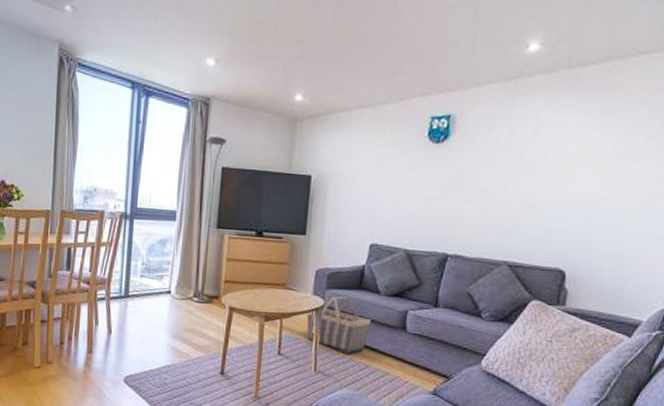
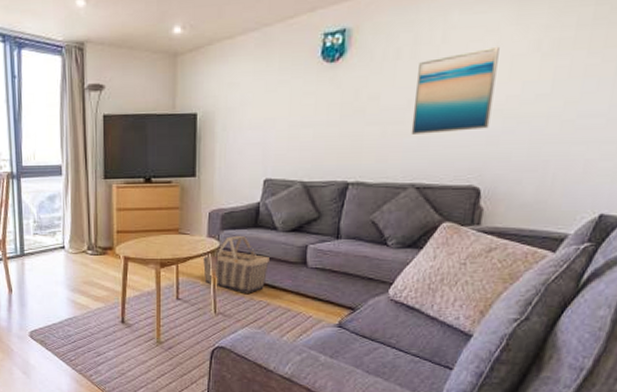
wall art: none [505,146,583,218] -> present [411,46,500,134]

